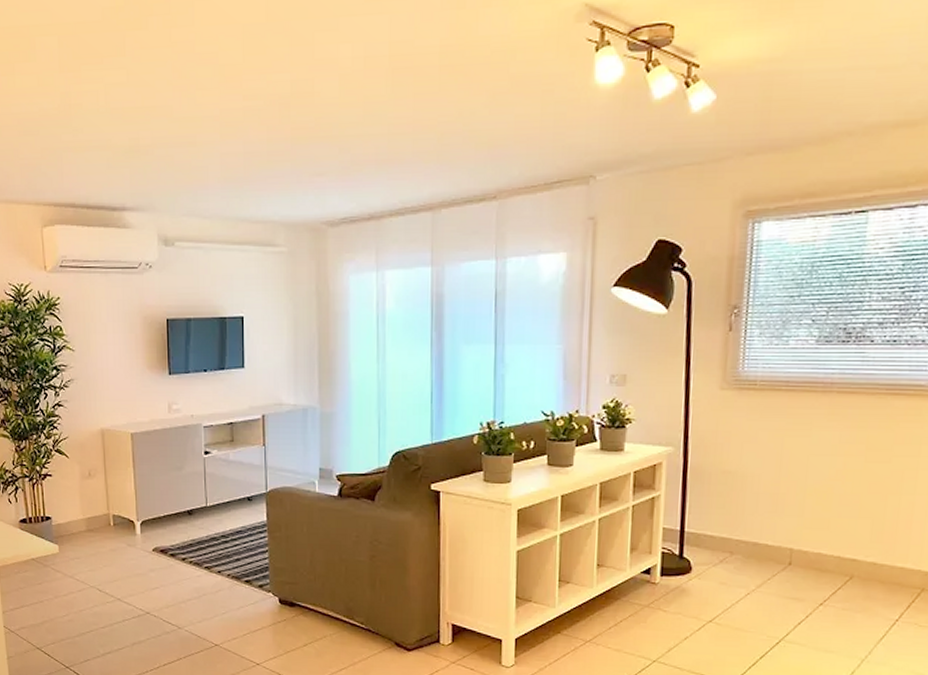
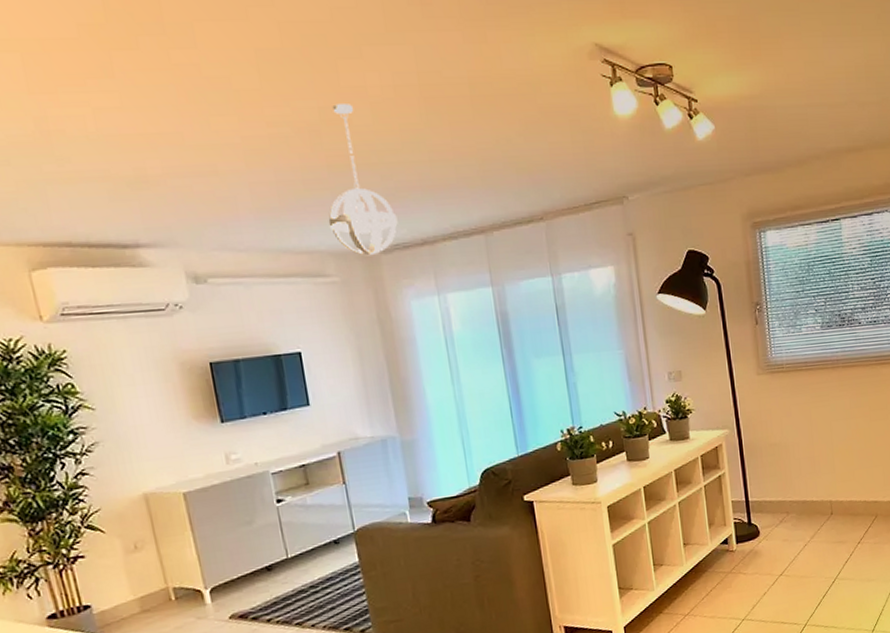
pendant light: none [285,76,349,228] -> present [328,104,398,256]

